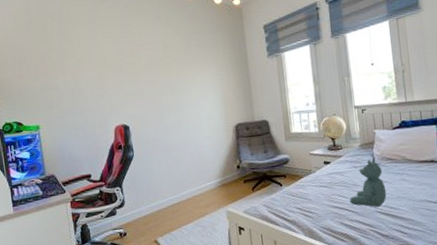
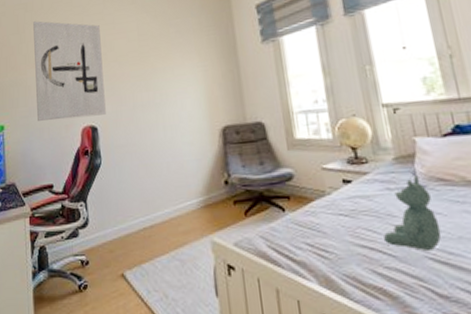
wall art: none [61,30,136,121] -> present [33,21,106,121]

